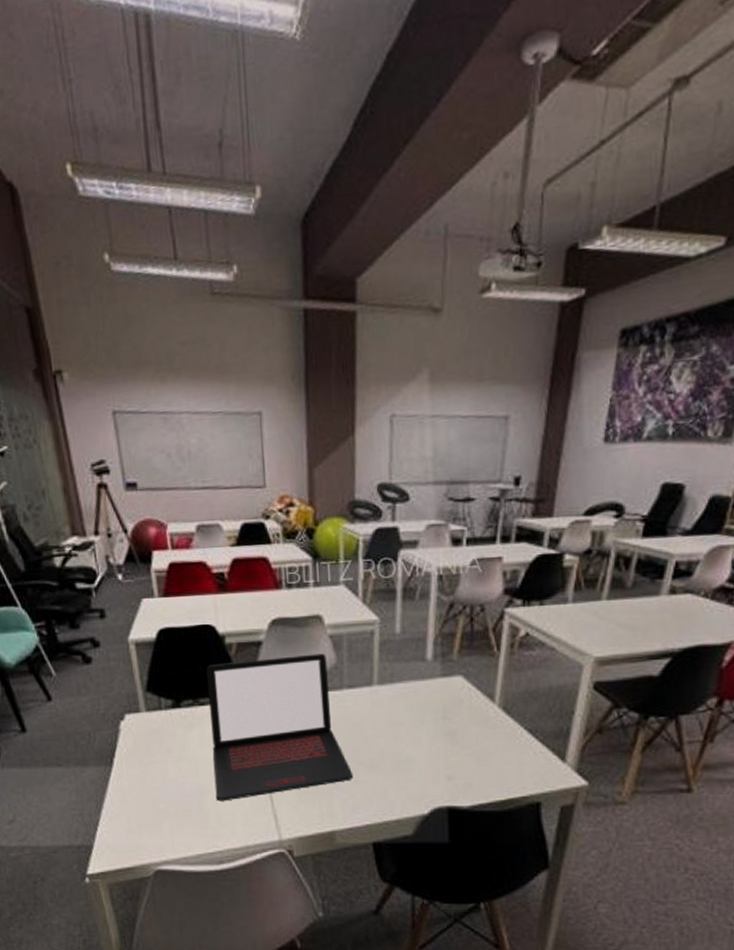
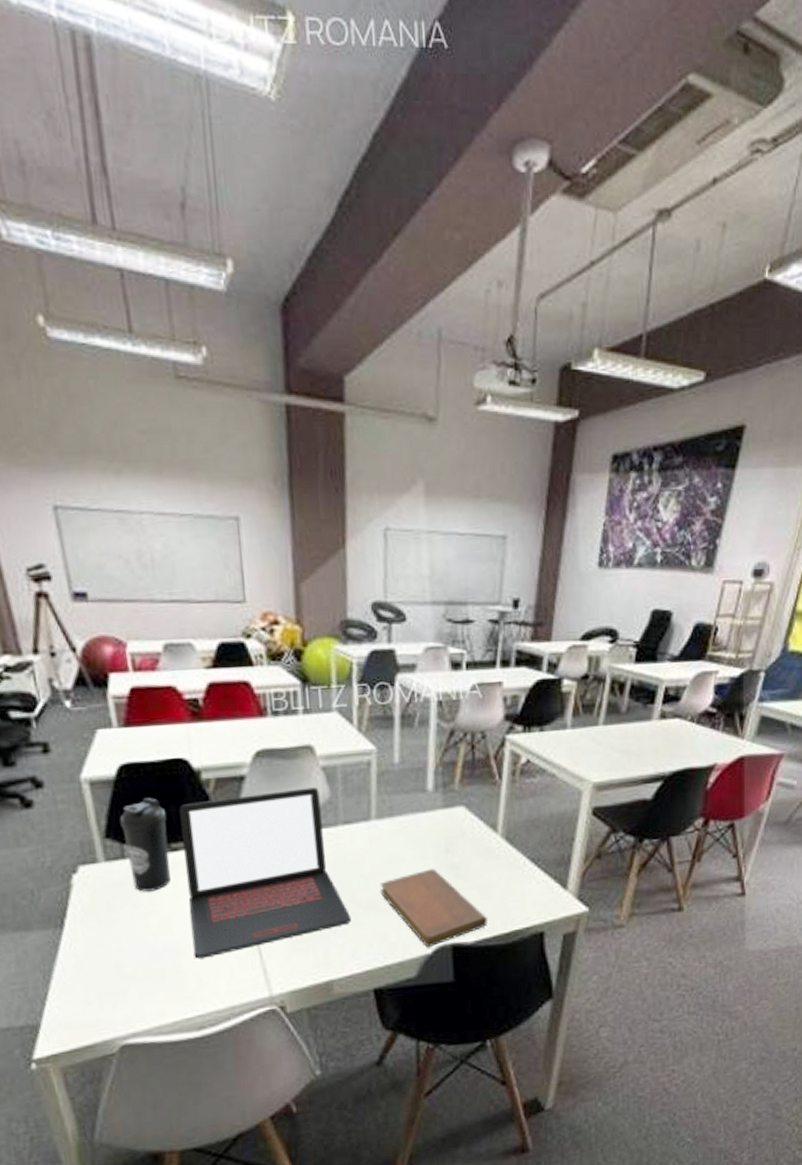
water bottle: none [158,658,198,740] -> present [119,798,171,892]
notebook: none [380,733,483,808] -> present [380,868,488,948]

